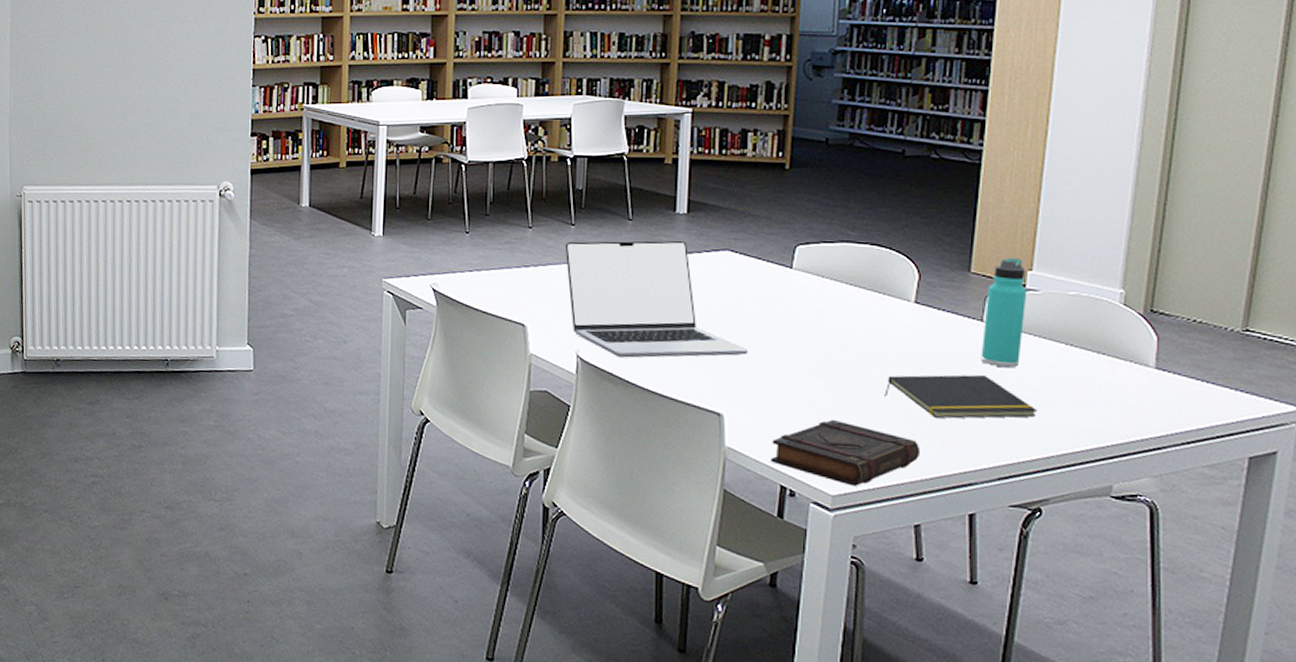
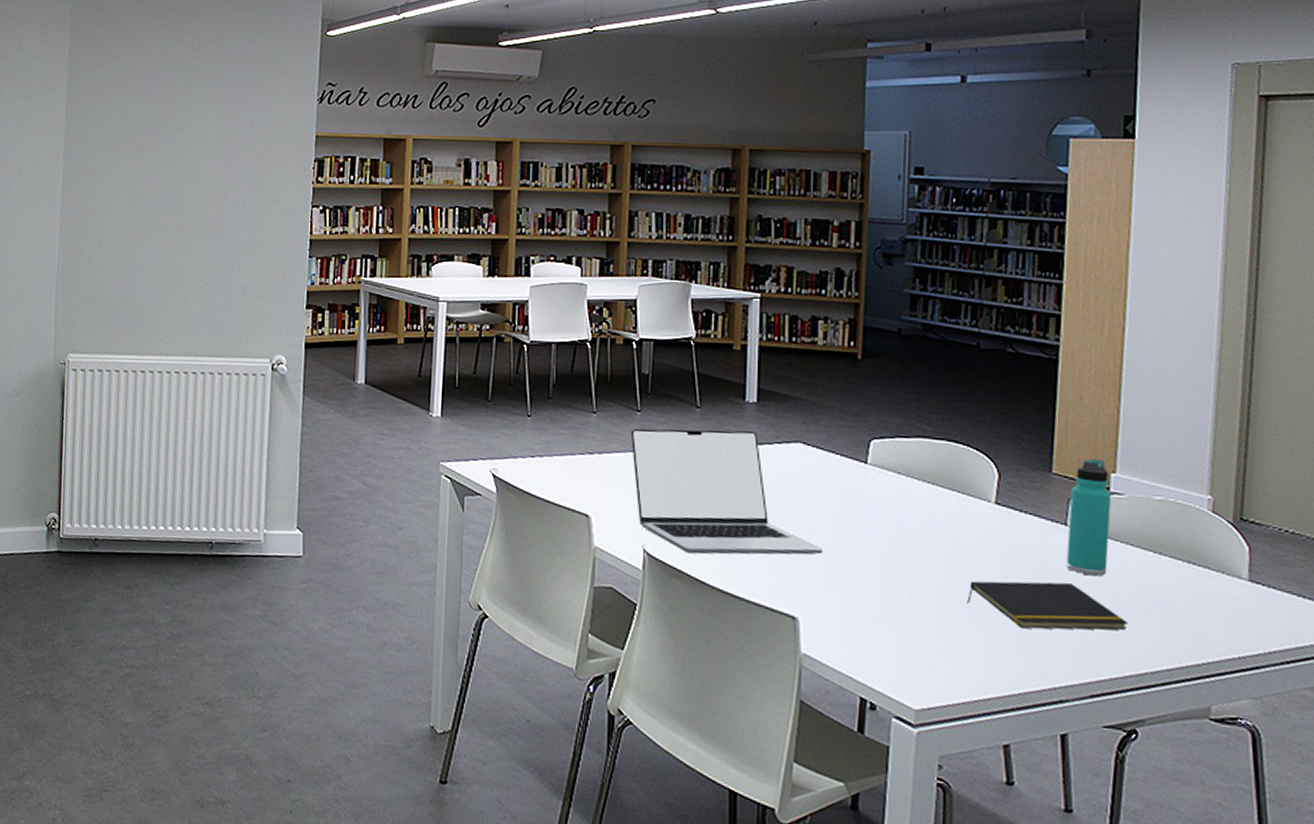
book: present [770,419,921,486] -> none [849,626,1007,700]

